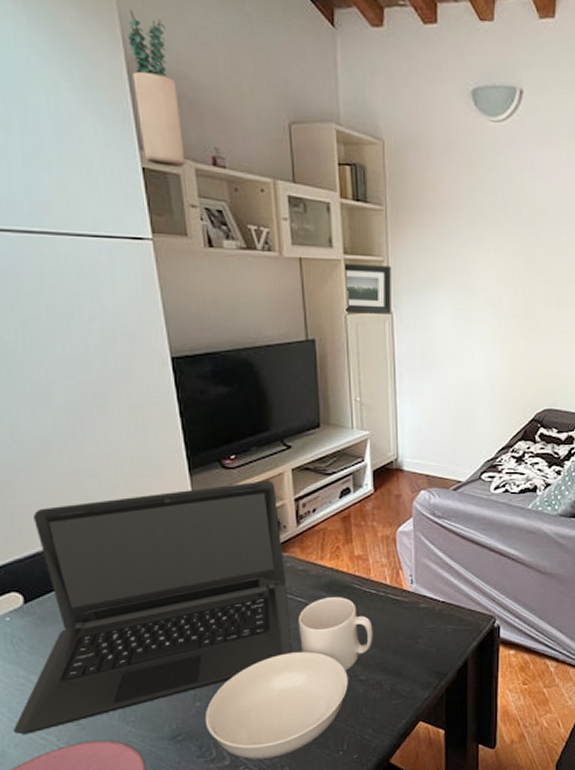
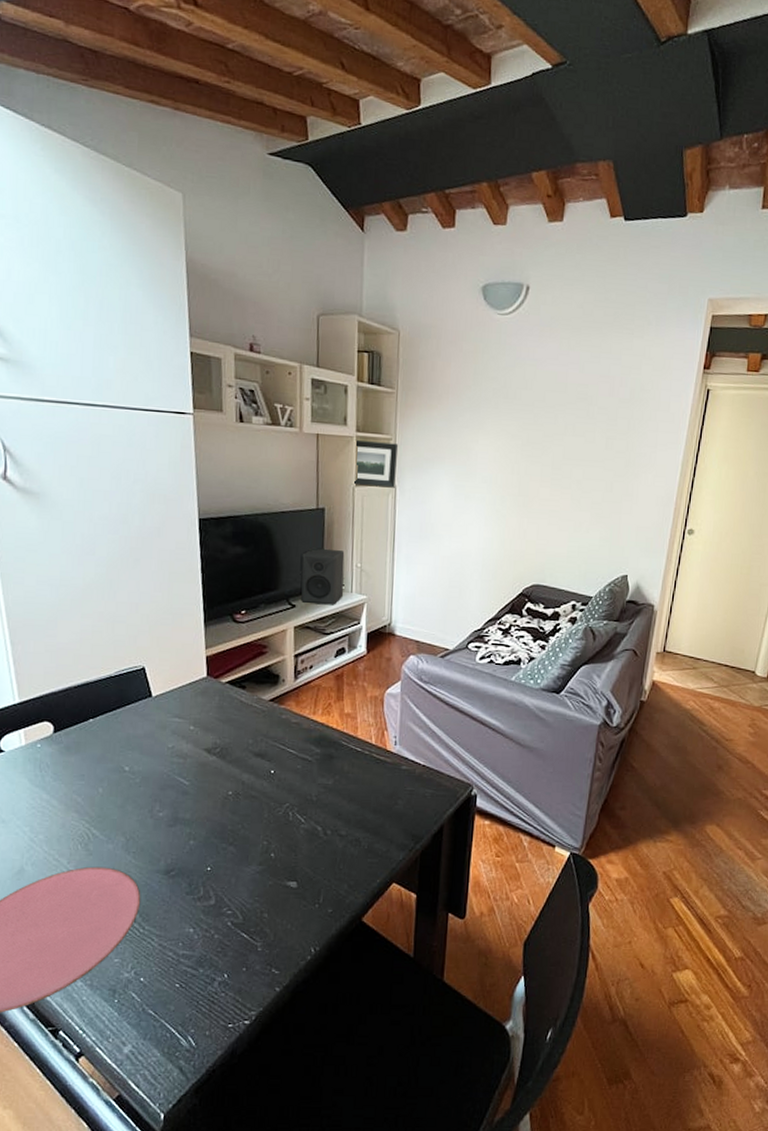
laptop: present [12,480,291,735] -> none [31,635,281,854]
vase: present [127,10,185,167] -> none [189,219,227,352]
bowl: present [204,651,348,760] -> none [196,801,329,903]
speaker: none [292,383,343,444] -> present [300,547,345,605]
mug: present [298,597,373,671] -> none [287,751,356,825]

